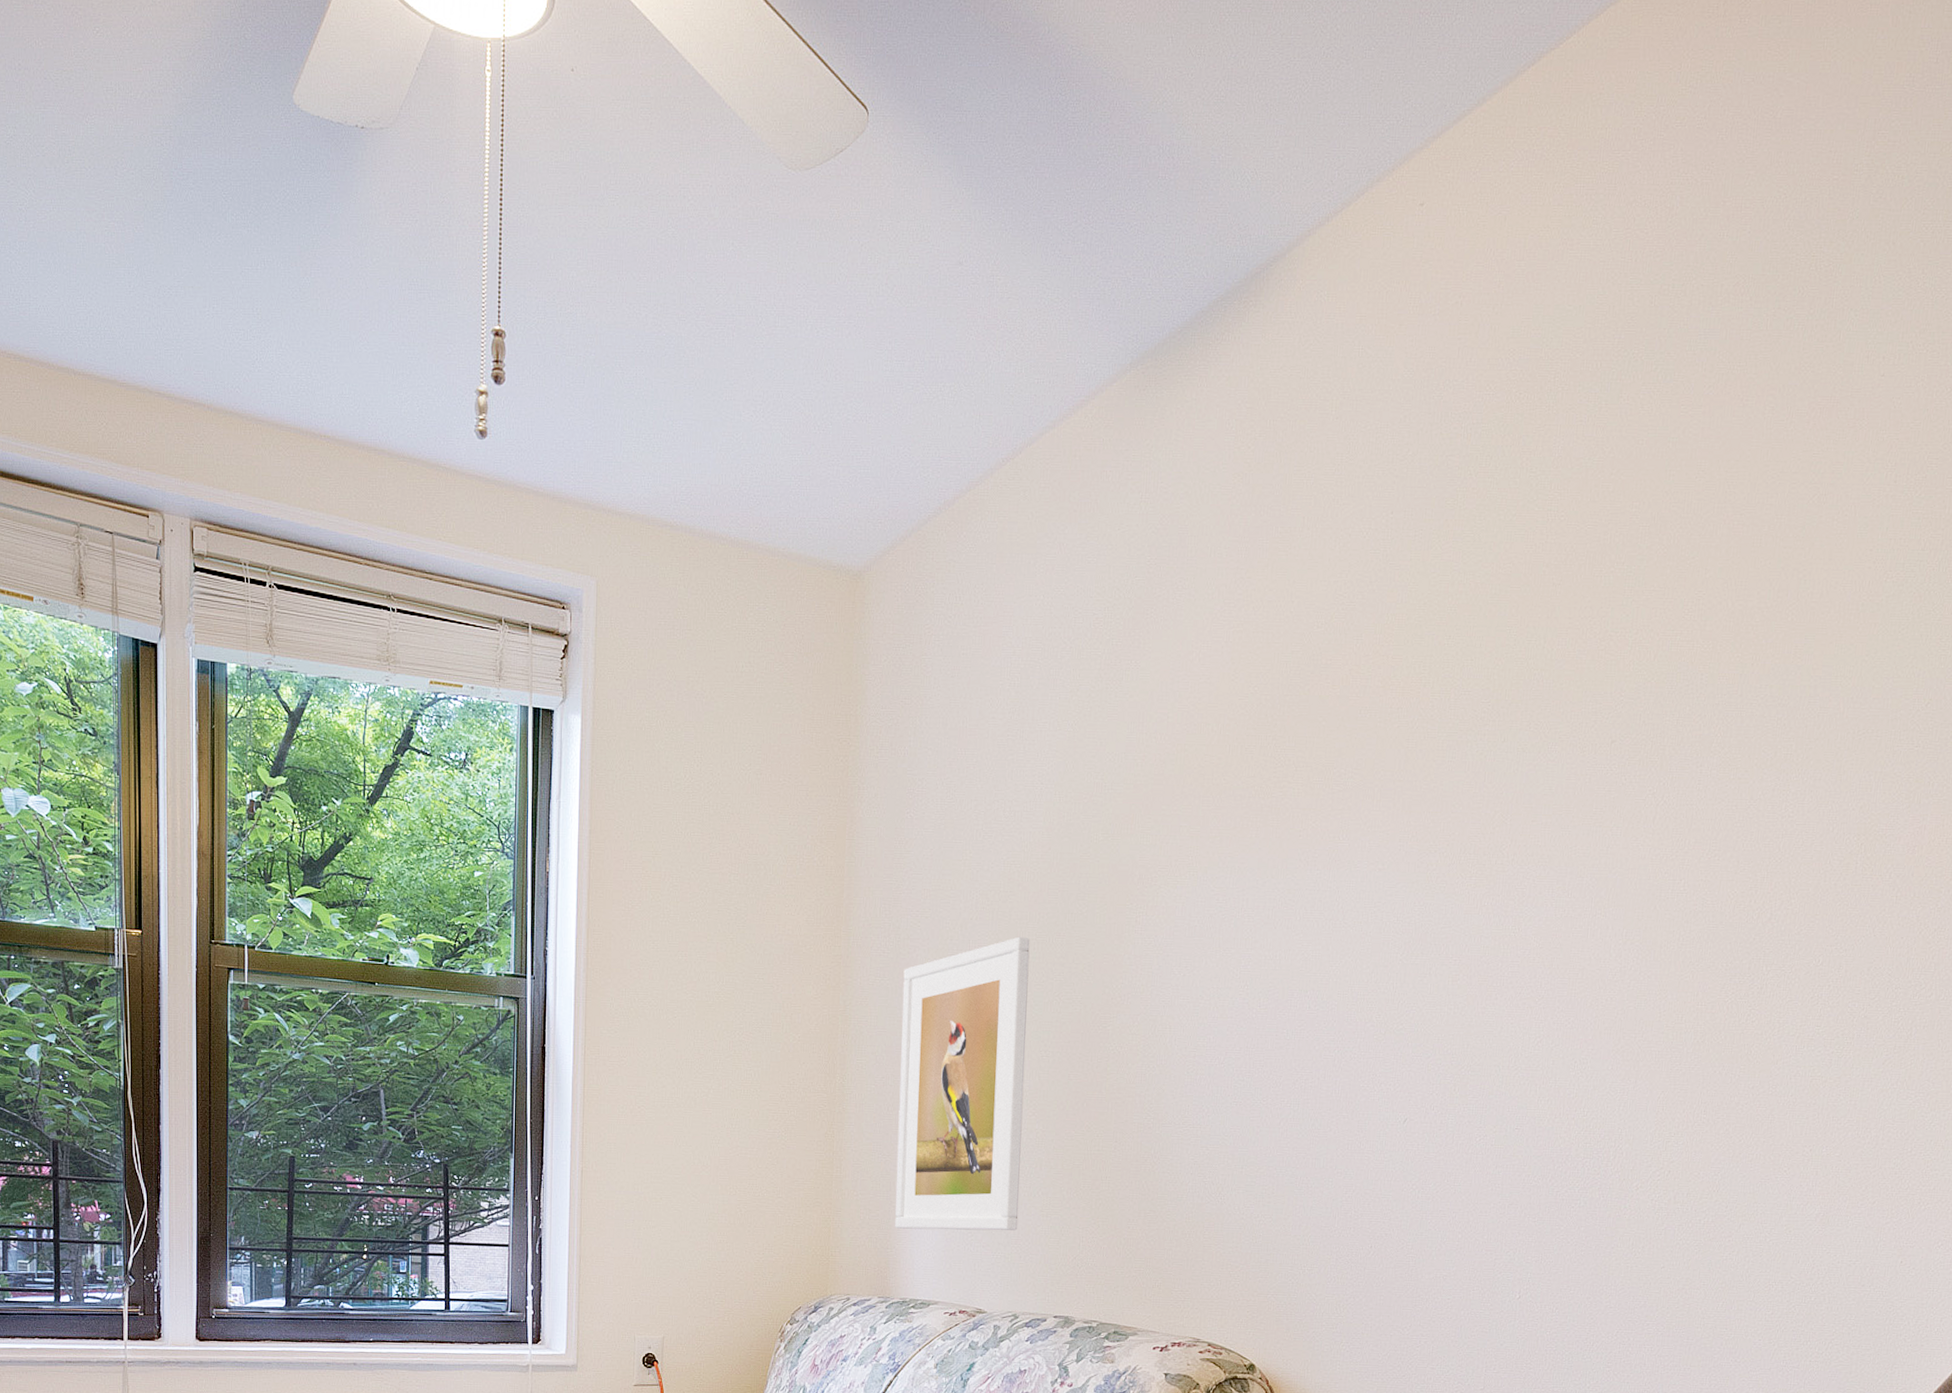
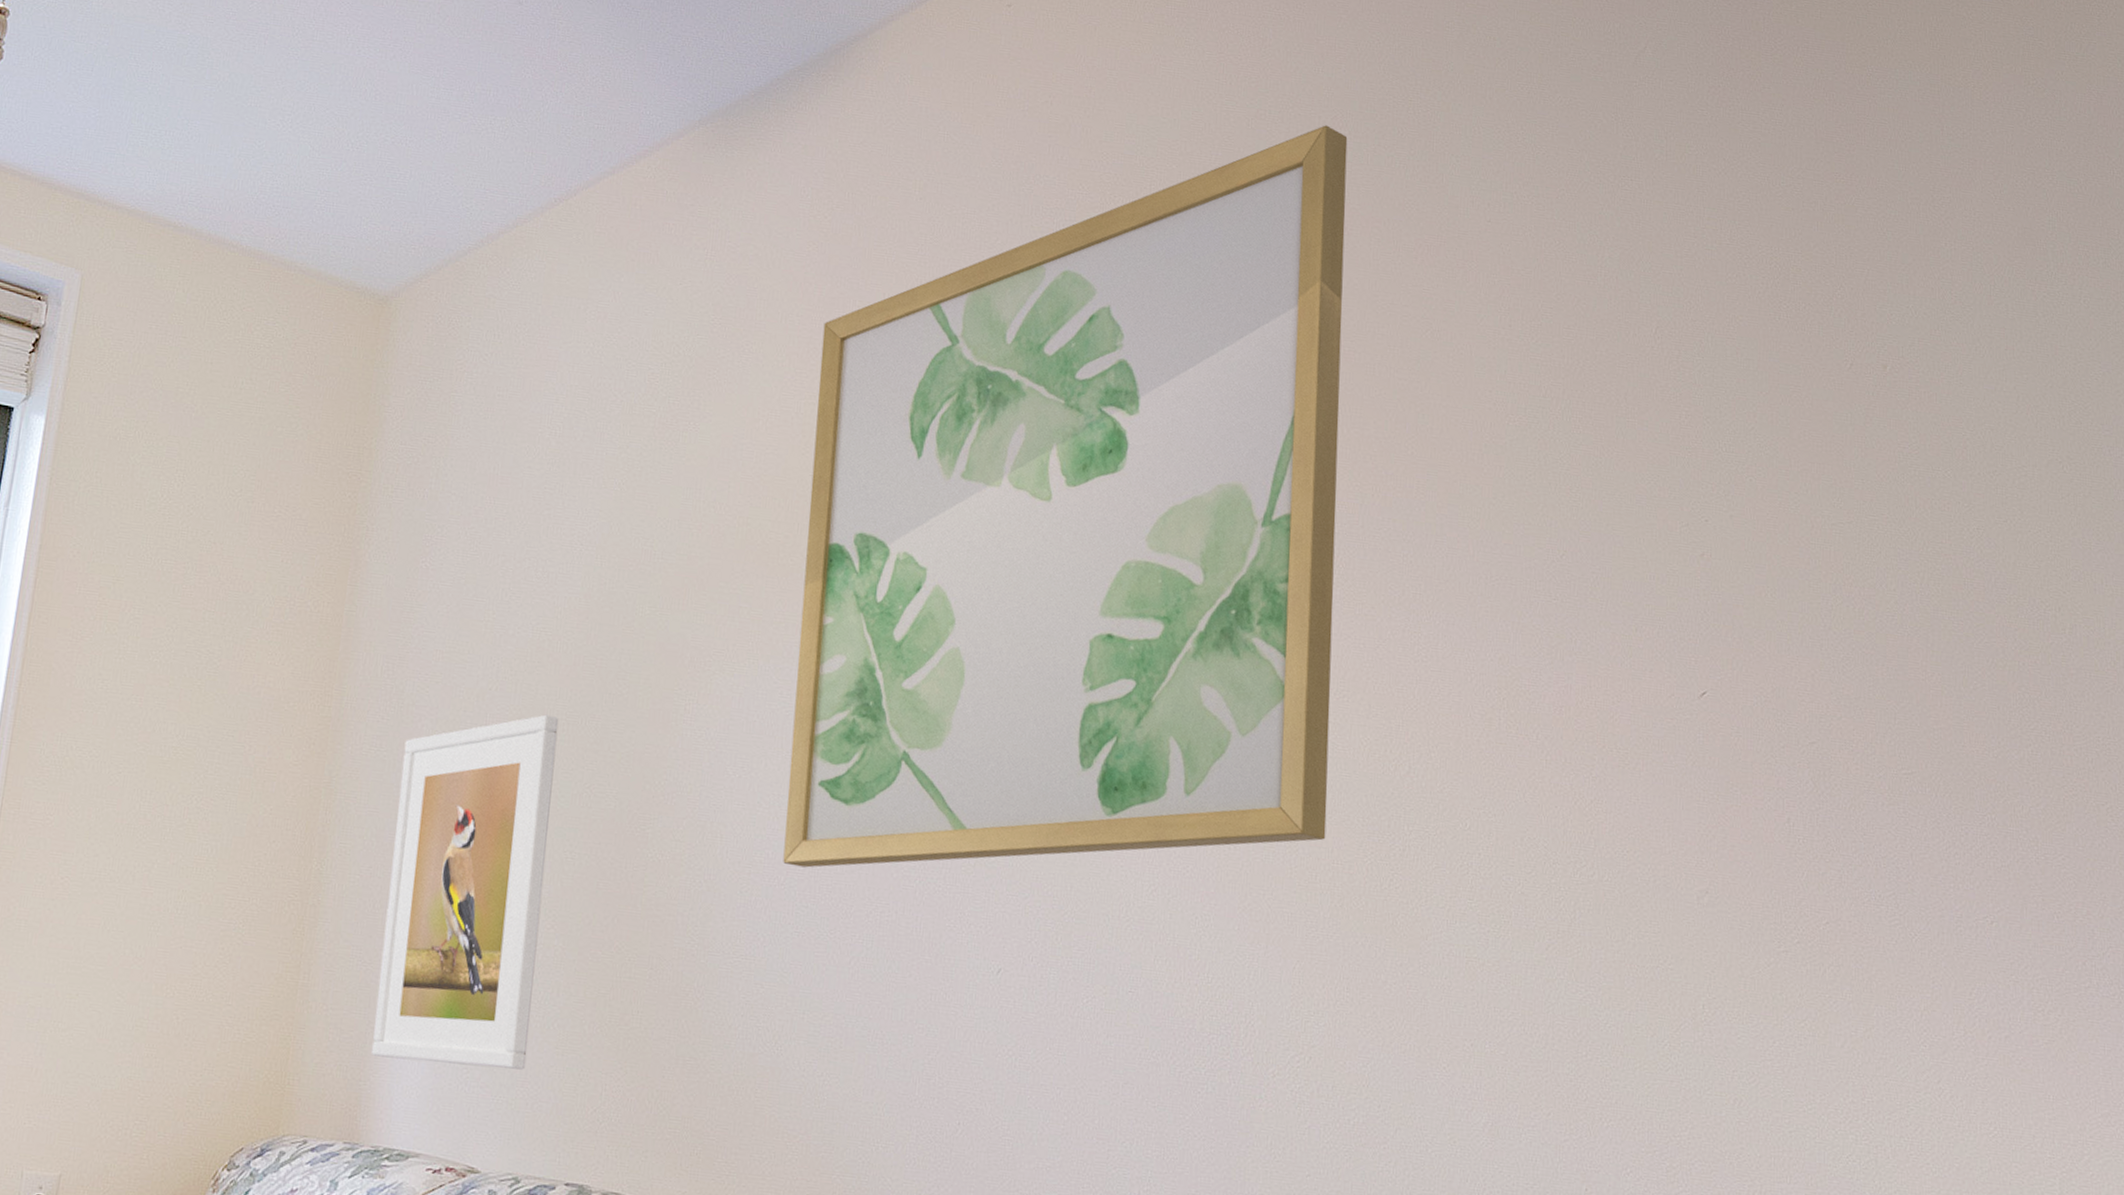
wall art: none [1222,293,1749,1048] -> present [783,125,1348,868]

